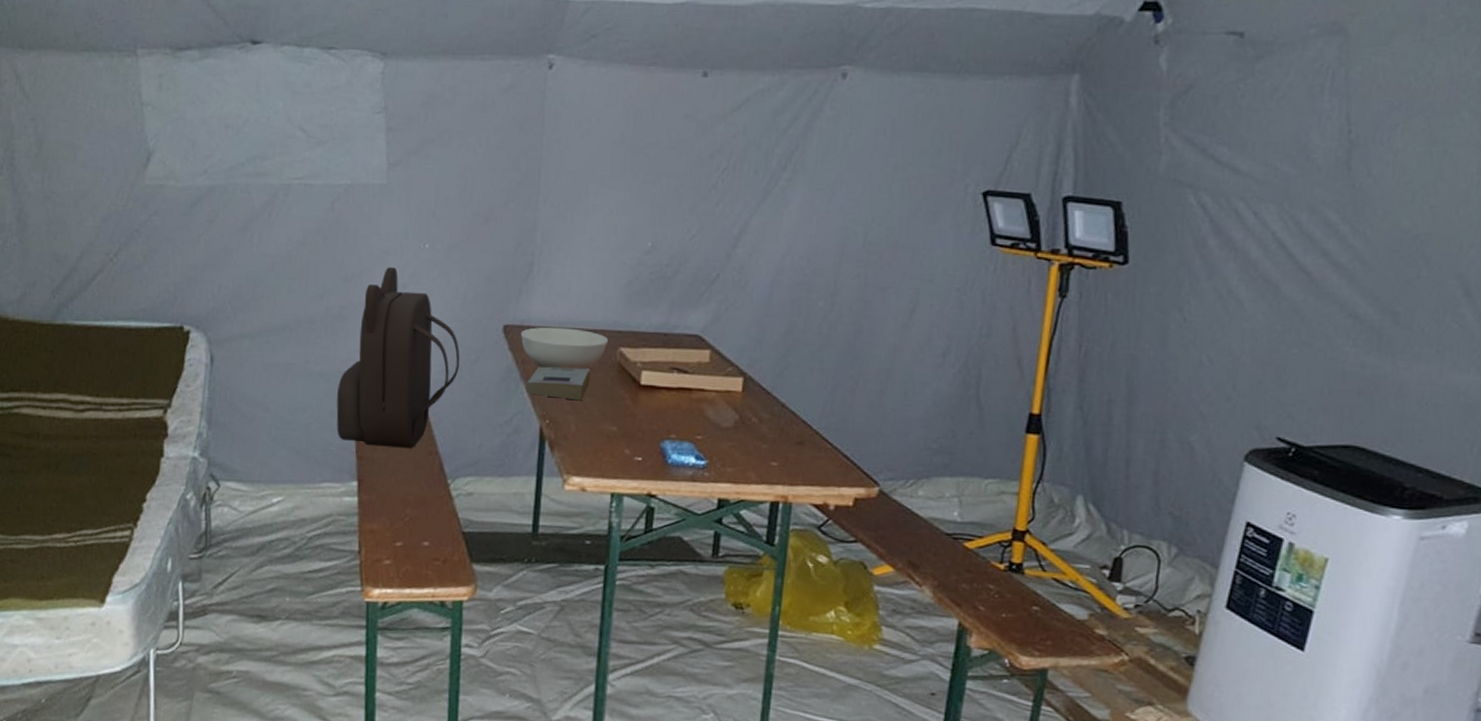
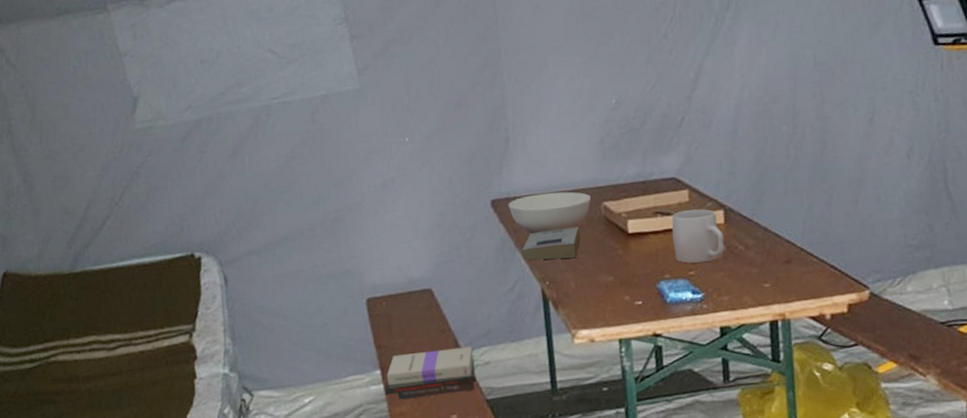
backpack: present [336,267,460,449] -> none [346,164,457,335]
books: none [358,469,458,520] -> present [385,346,477,400]
mug: none [684,371,739,429] -> present [671,209,725,264]

